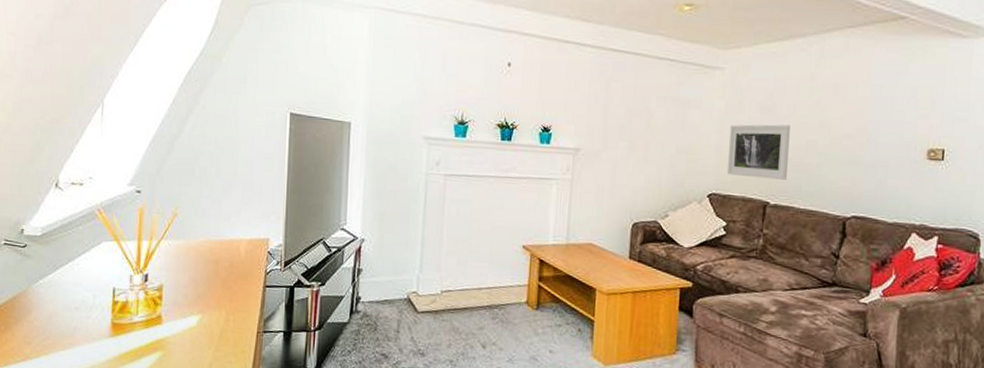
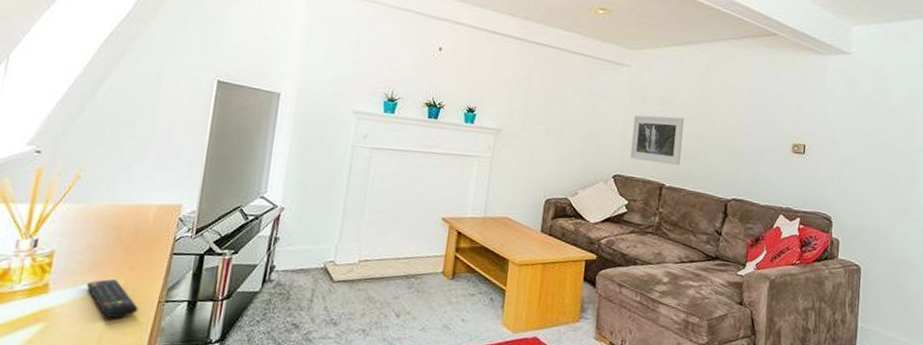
remote control: none [193,310,240,348] -> present [86,279,139,318]

